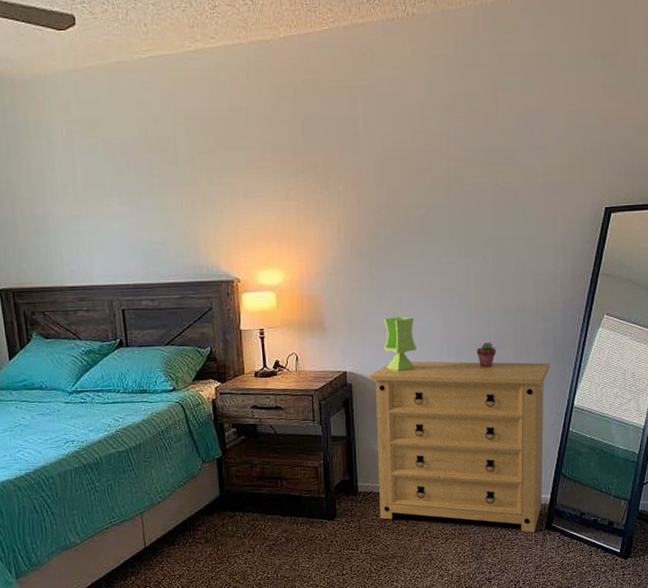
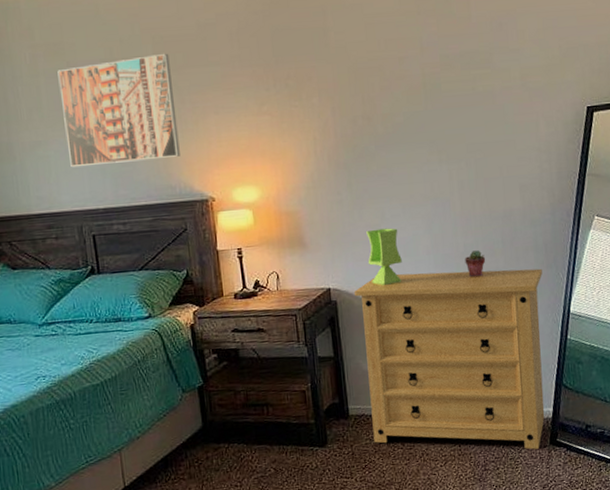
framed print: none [93,134,209,243] -> present [57,53,180,168]

